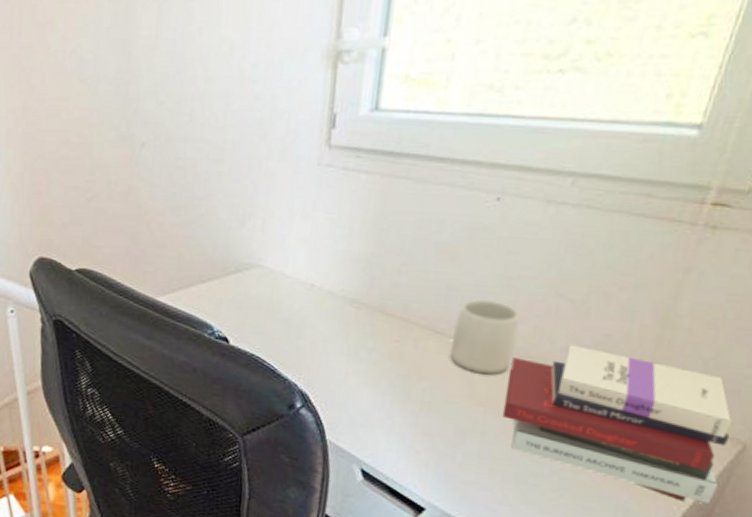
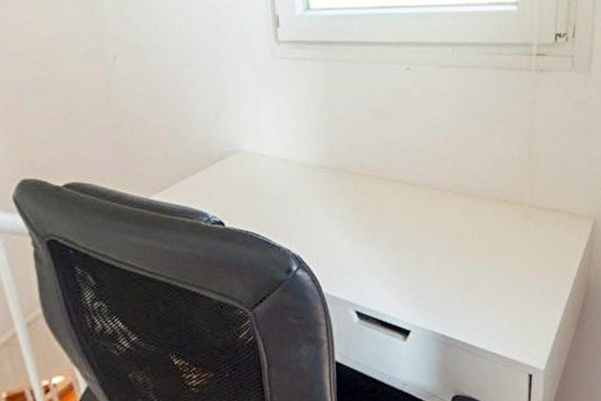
mug: present [449,299,520,375] -> none [398,147,444,207]
books: present [502,344,733,504] -> none [443,170,588,271]

